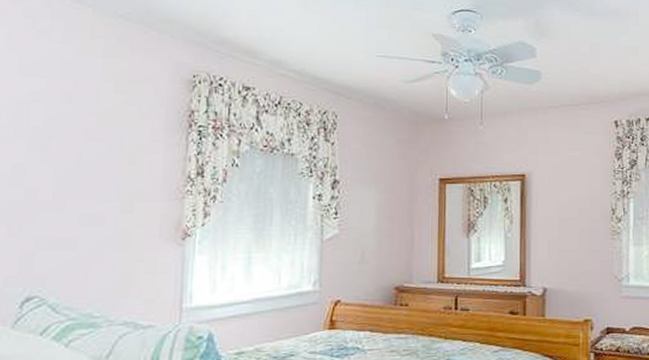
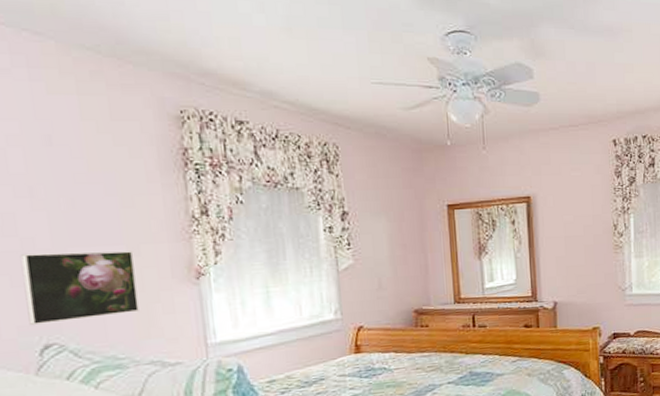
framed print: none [16,205,127,275] -> present [20,251,139,325]

